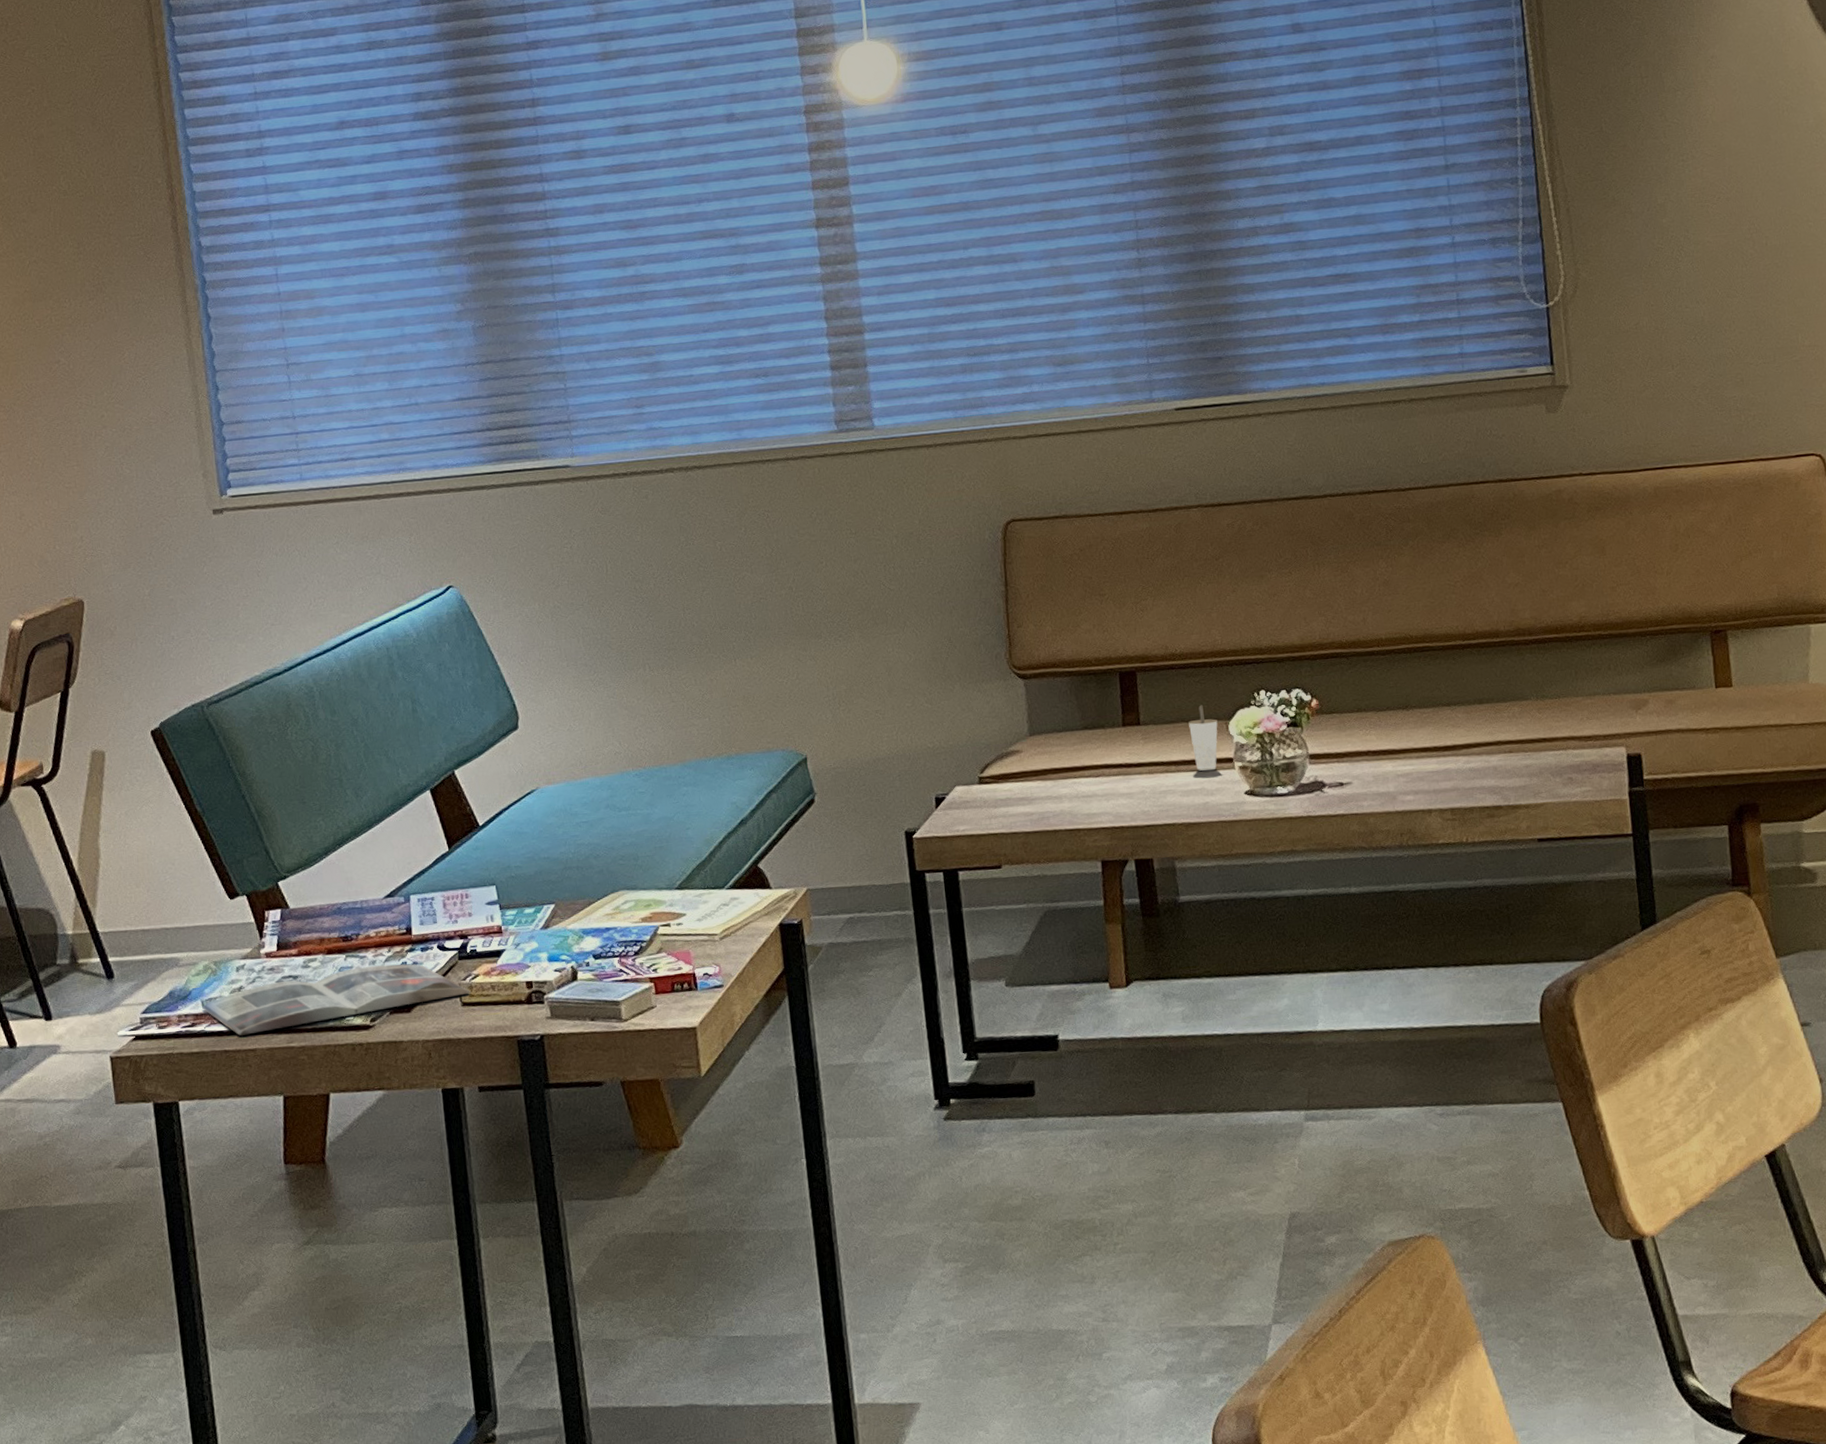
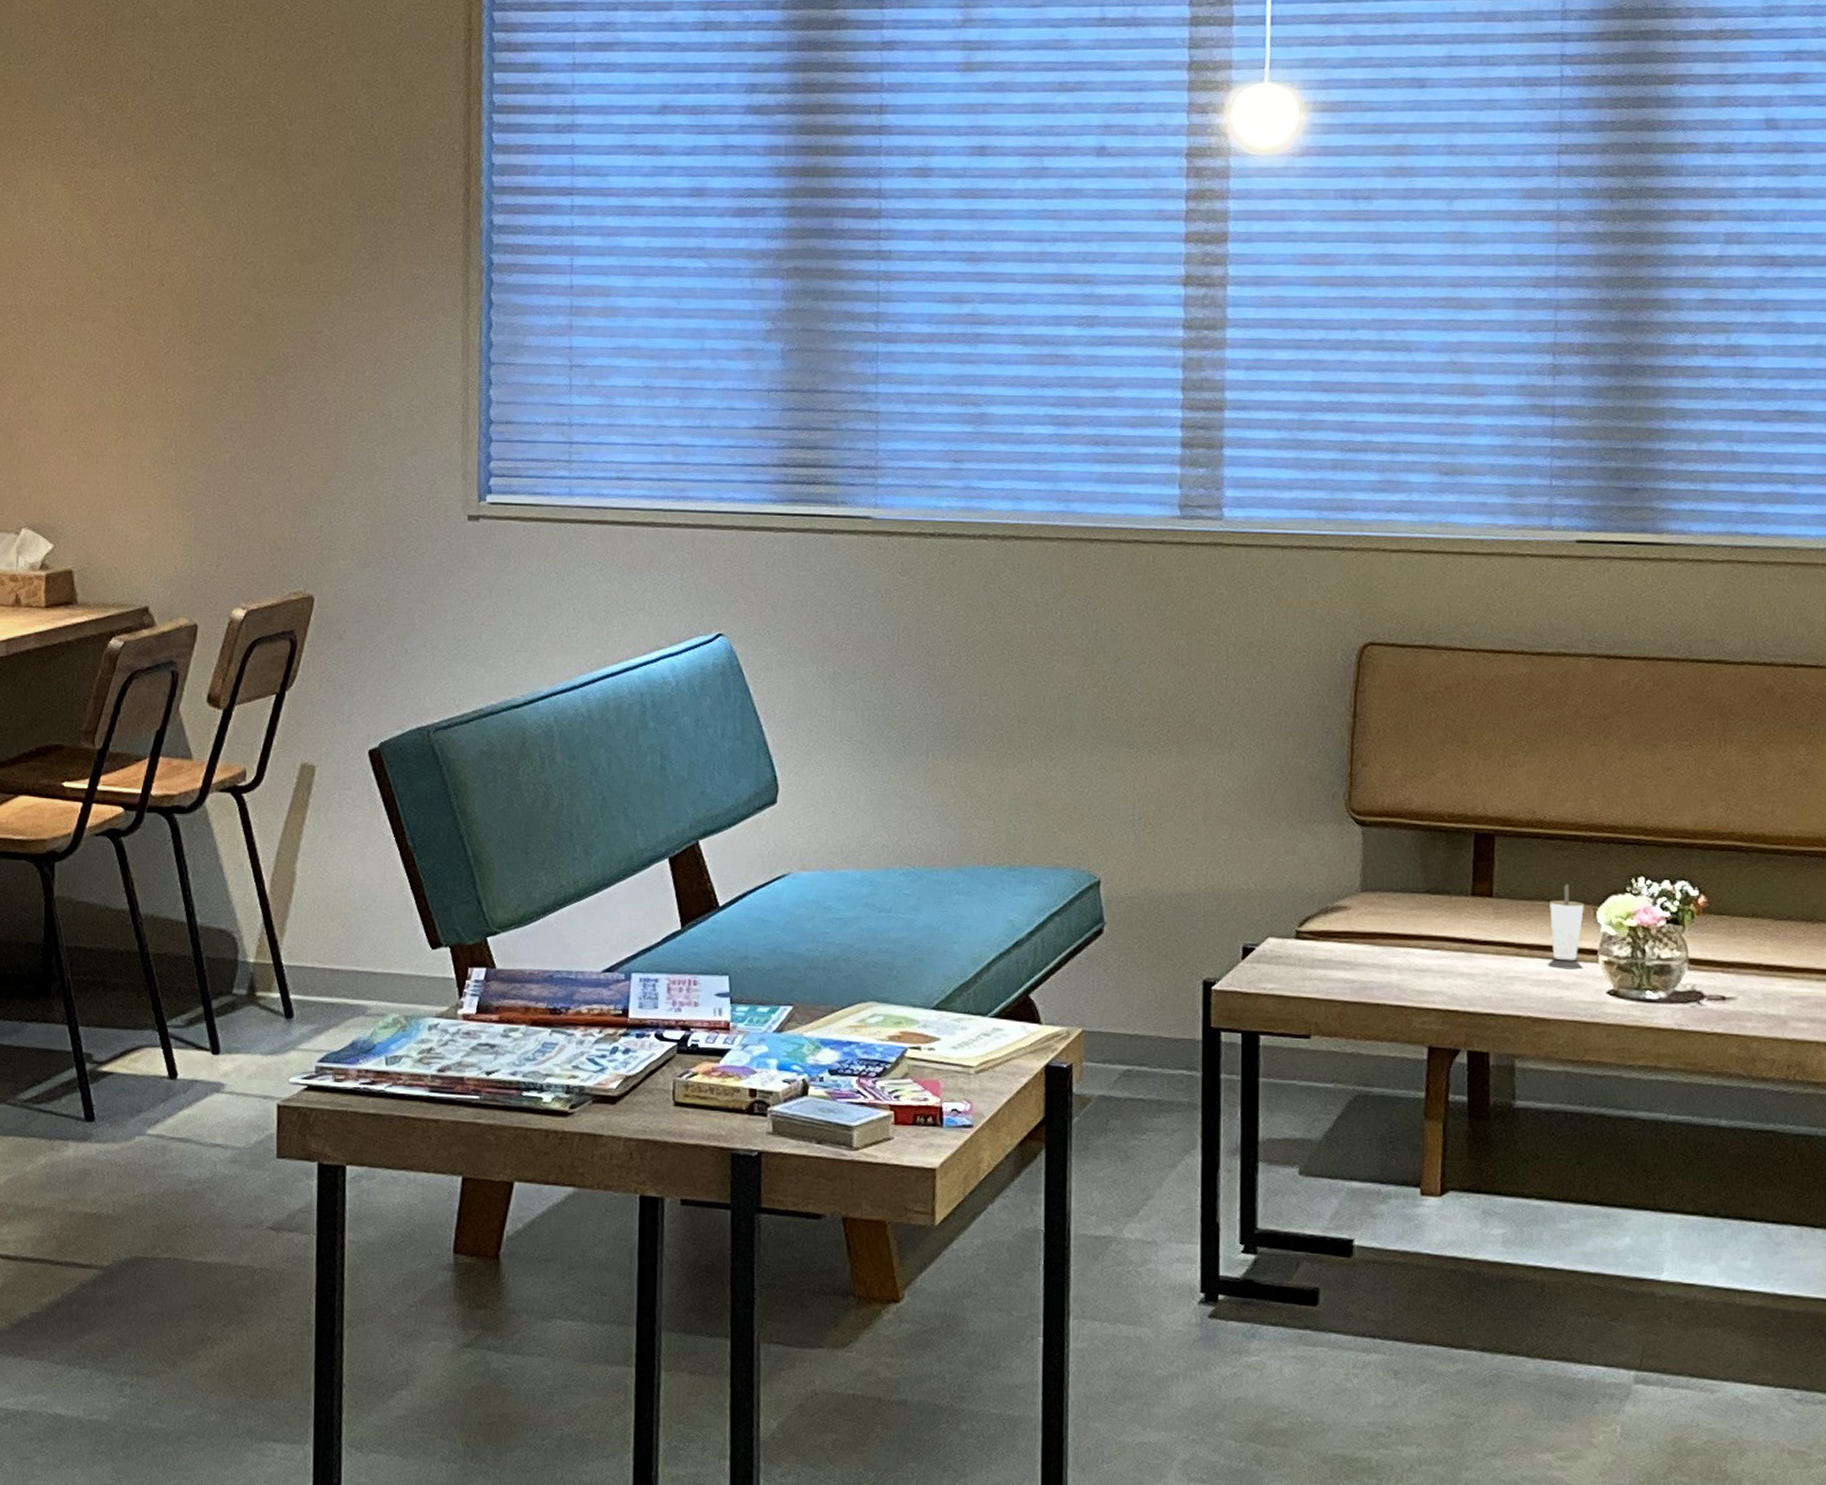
magazine: present [202,963,471,1036] -> none [385,1045,687,1103]

